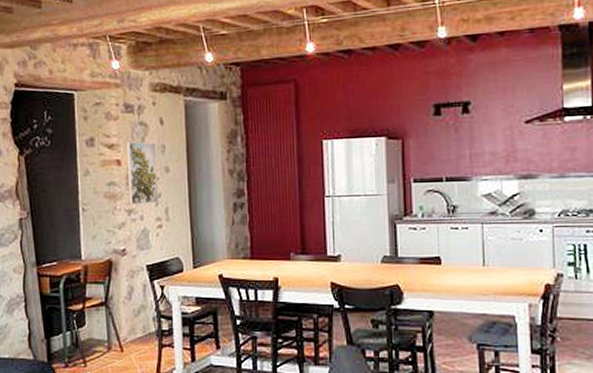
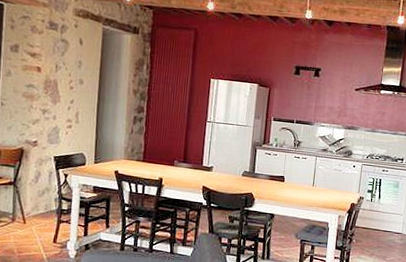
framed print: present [126,141,159,205] -> none [44,53,74,108]

